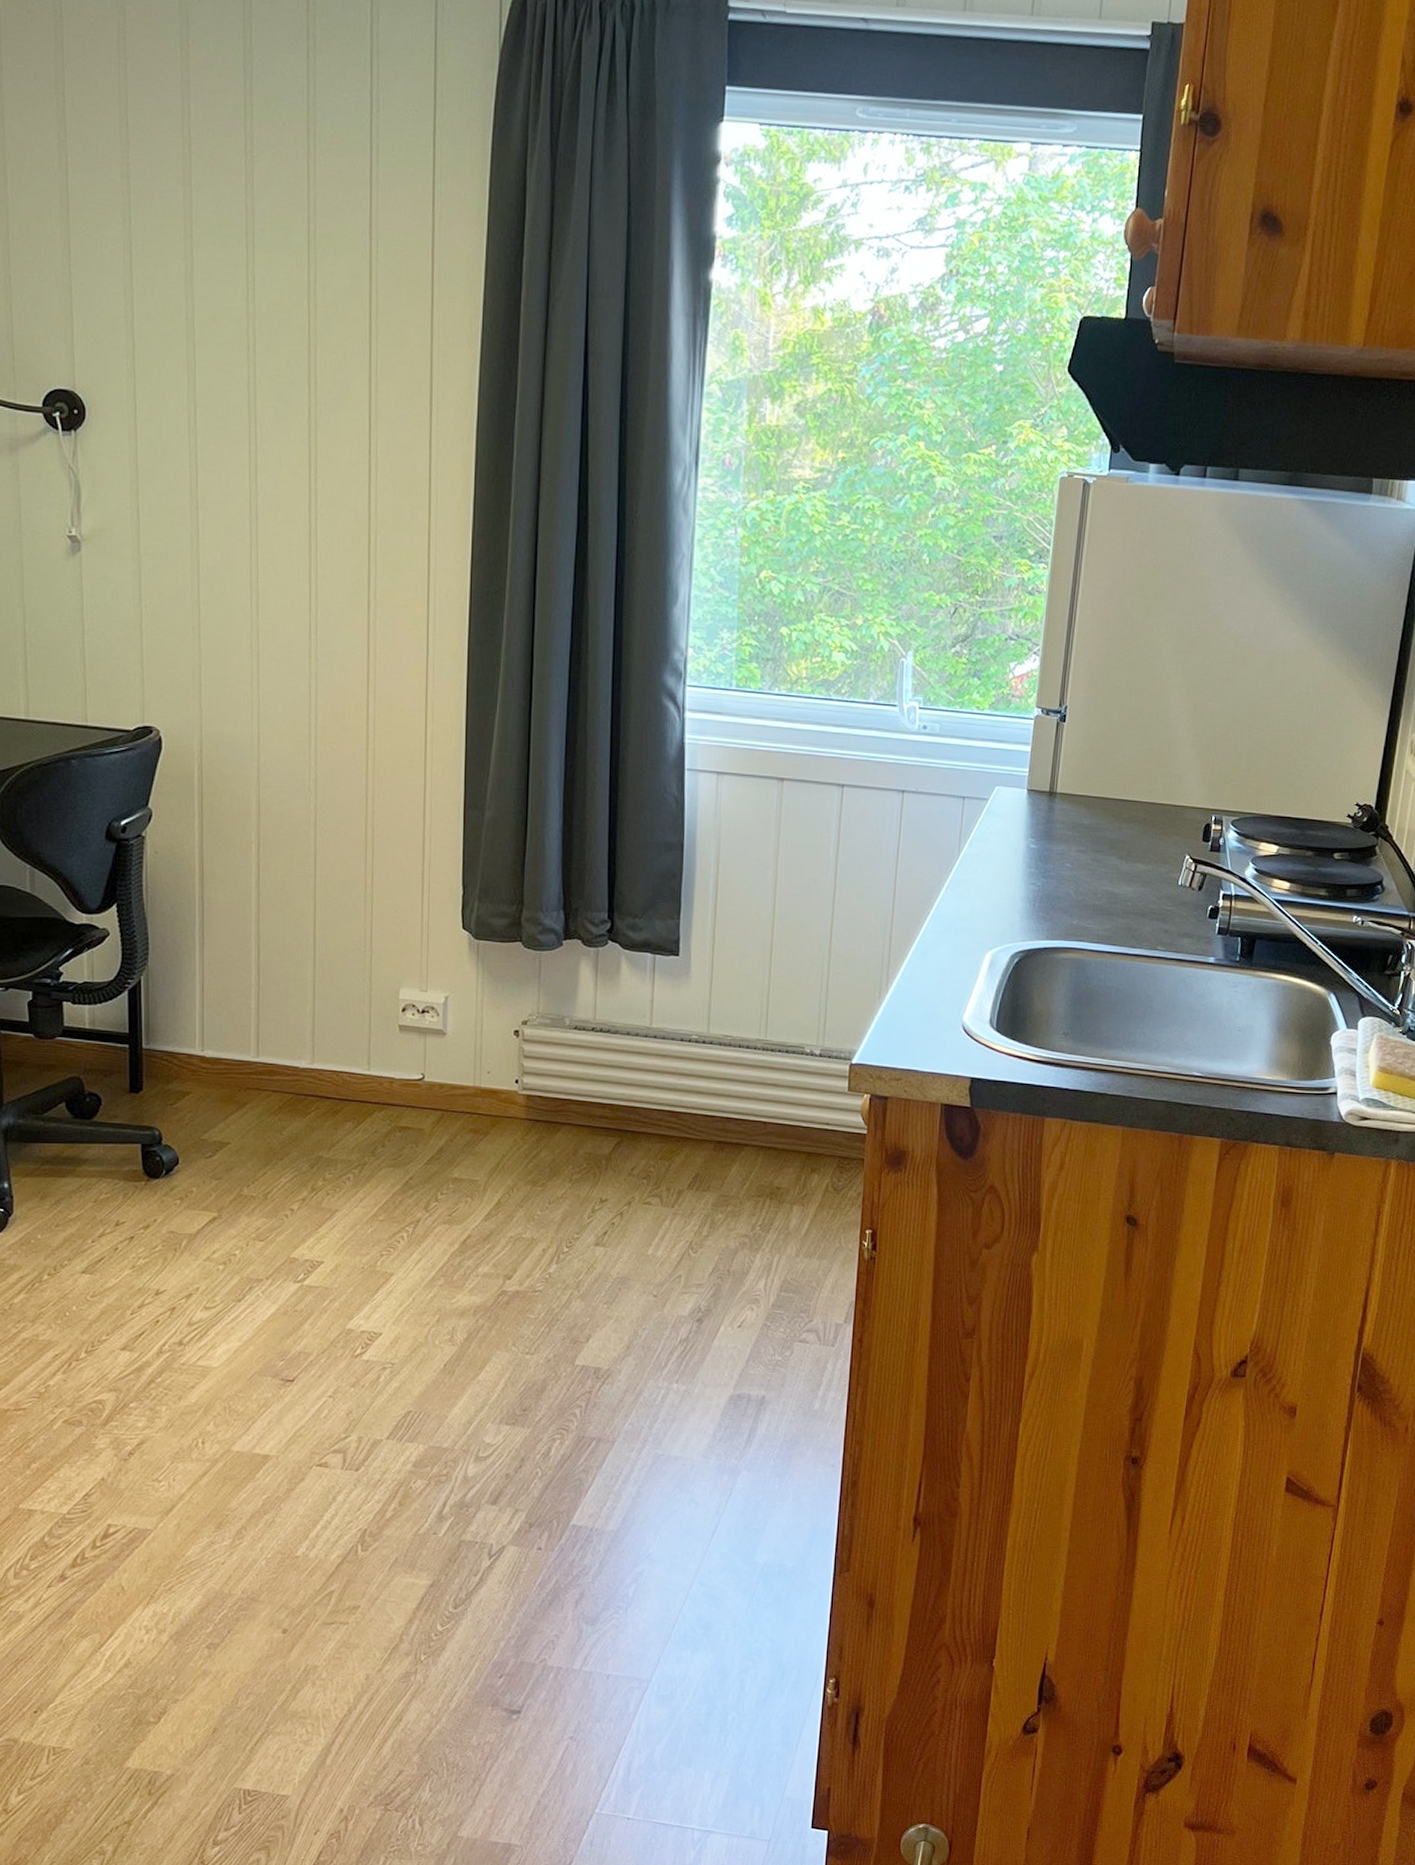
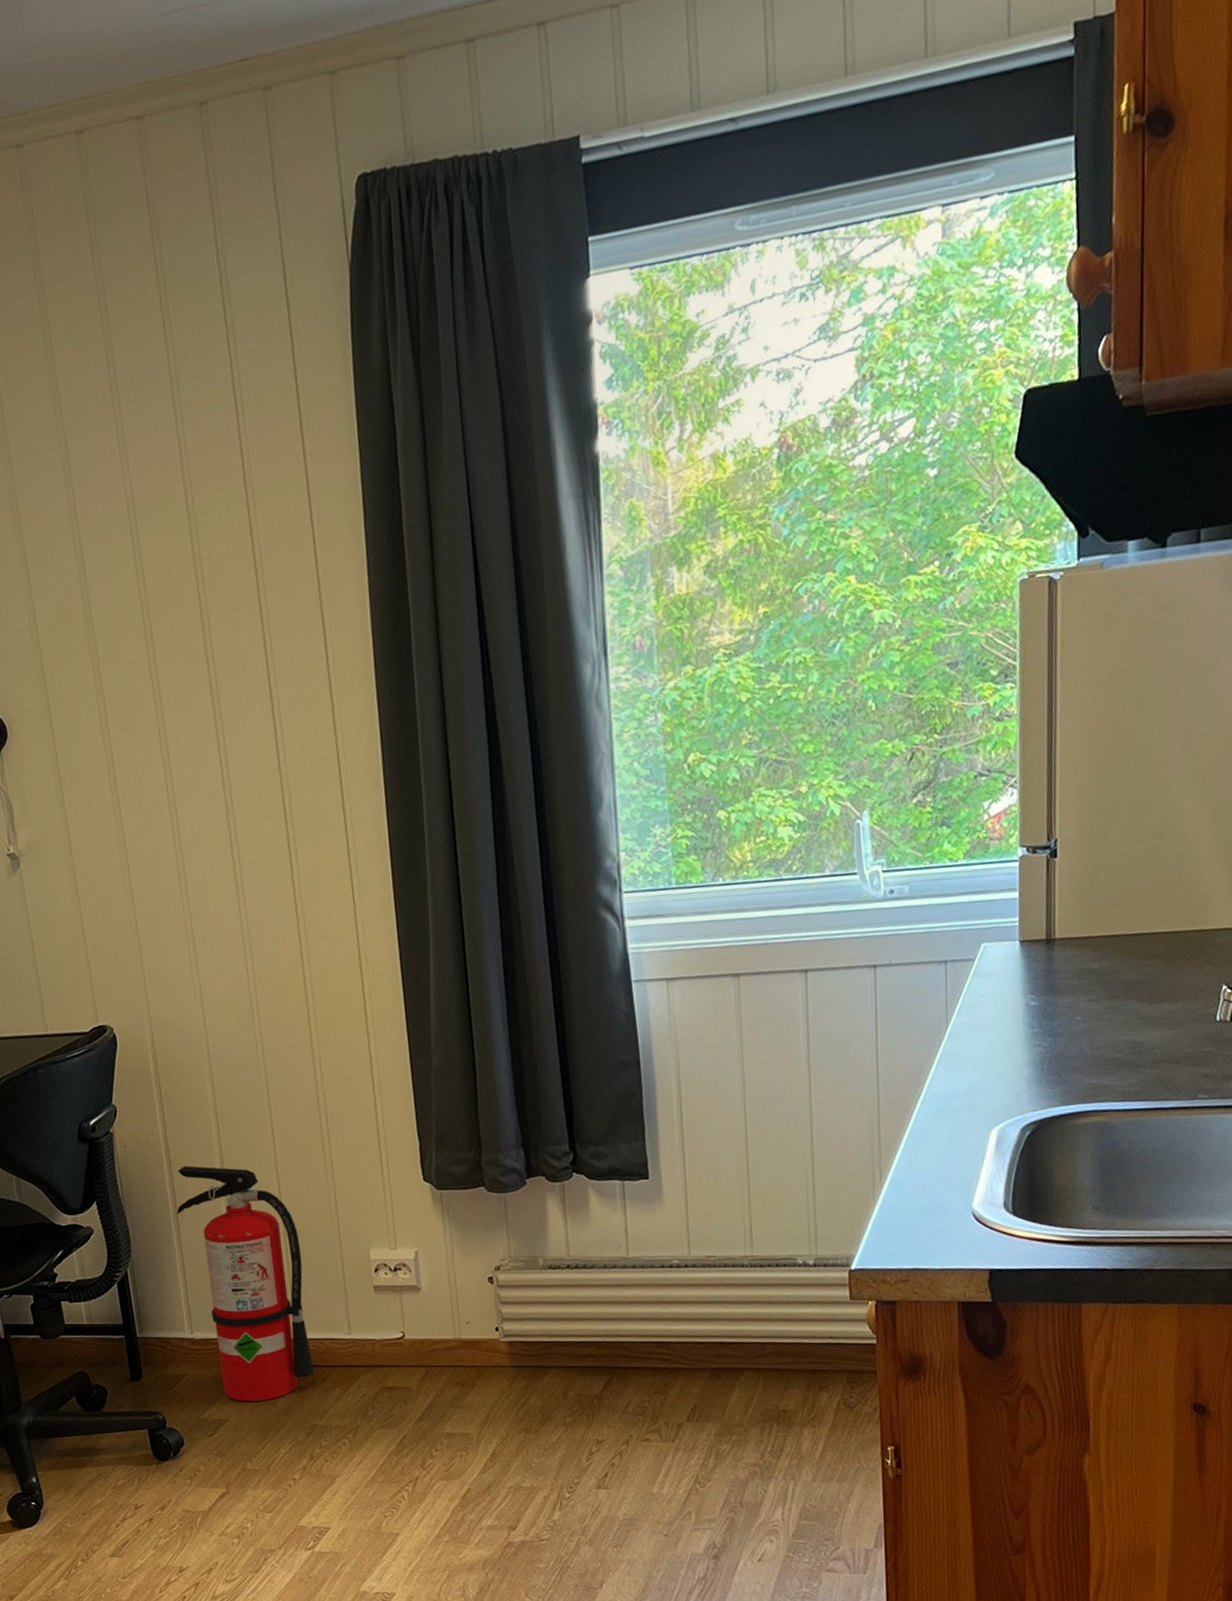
fire extinguisher: none [203,880,329,1127] -> present [176,1165,315,1402]

